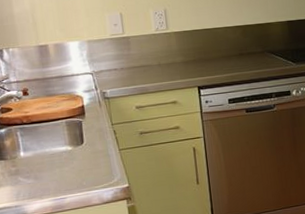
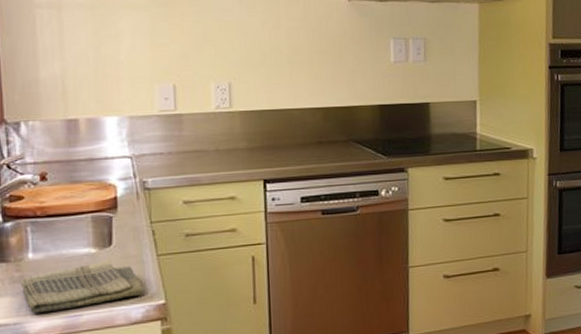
dish towel: none [16,155,111,198] -> present [20,260,143,313]

